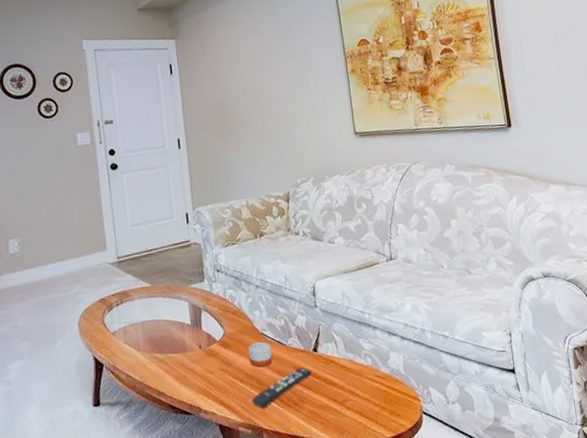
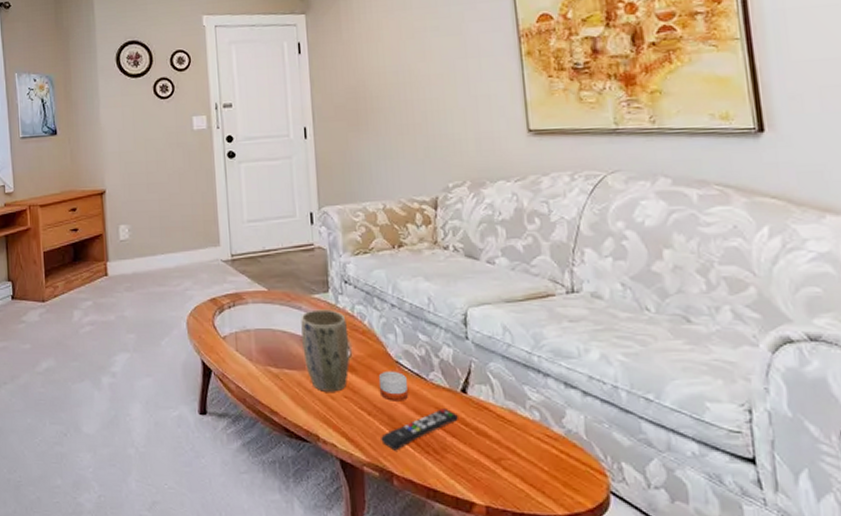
plant pot: none [181,296,224,369] -> present [301,309,350,392]

